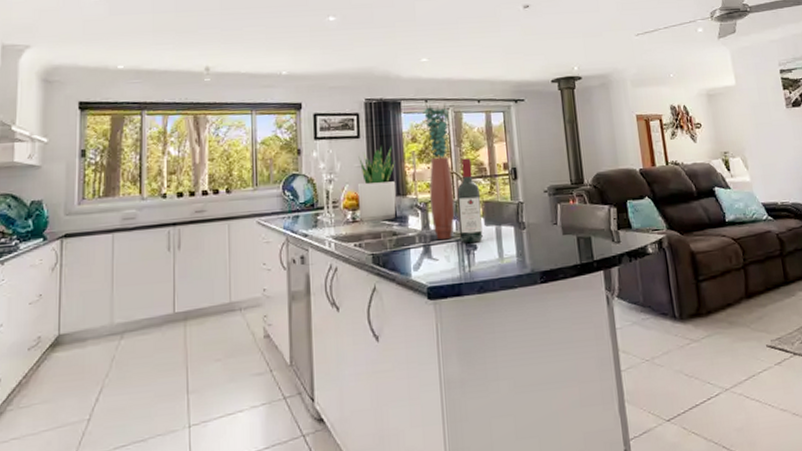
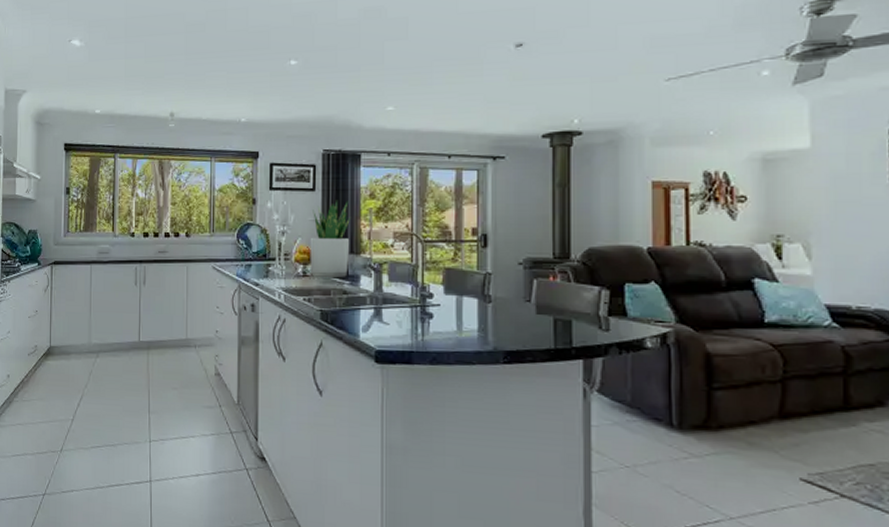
vase: present [423,103,455,241] -> none [384,156,413,305]
wine bottle: present [457,158,483,244] -> none [414,219,442,312]

